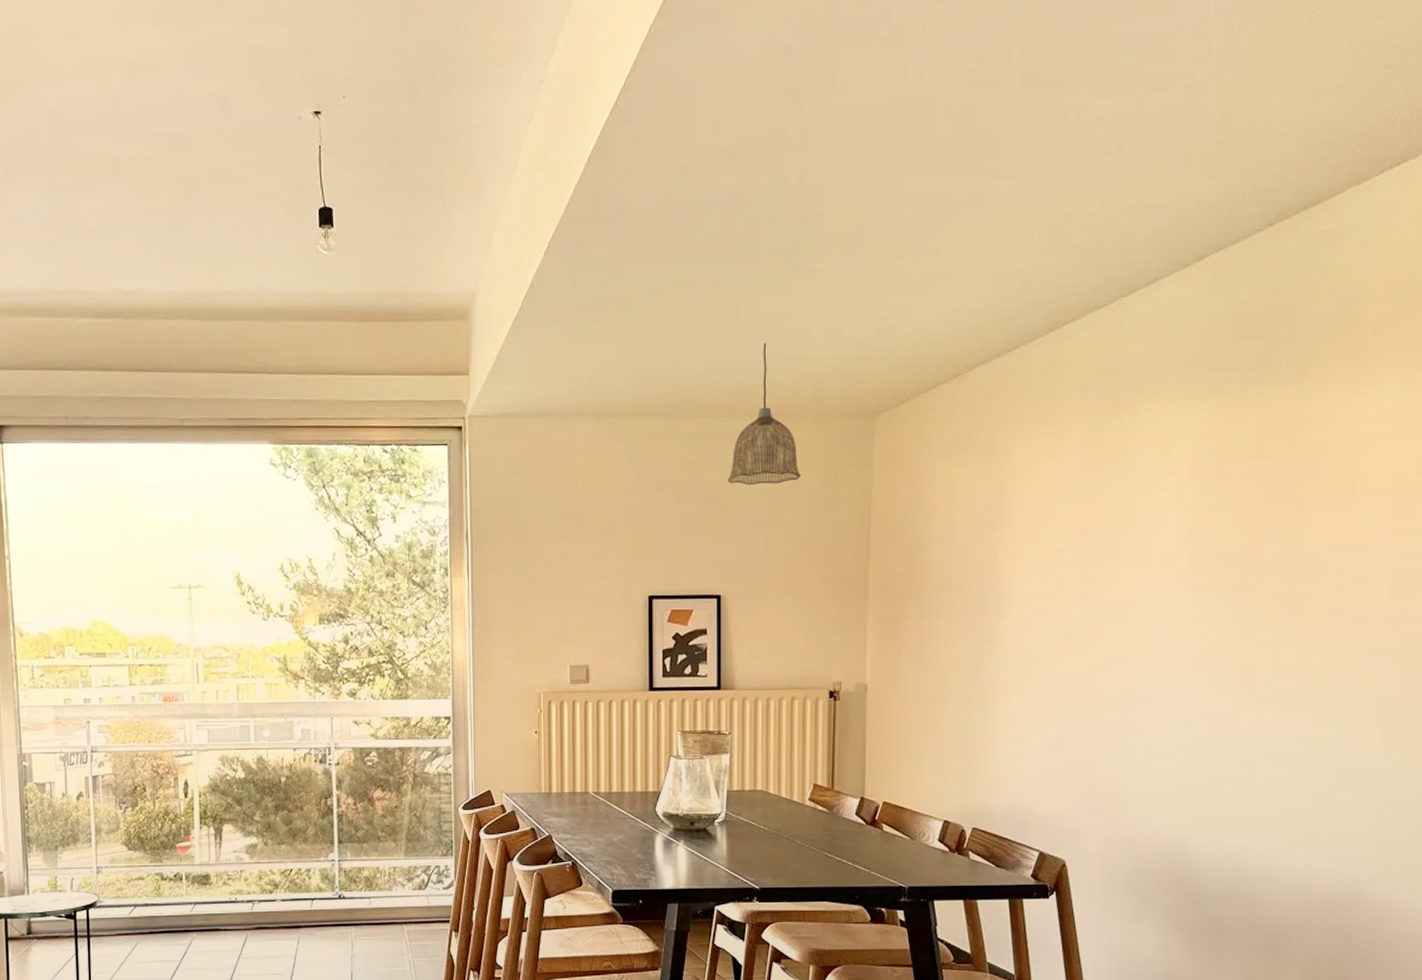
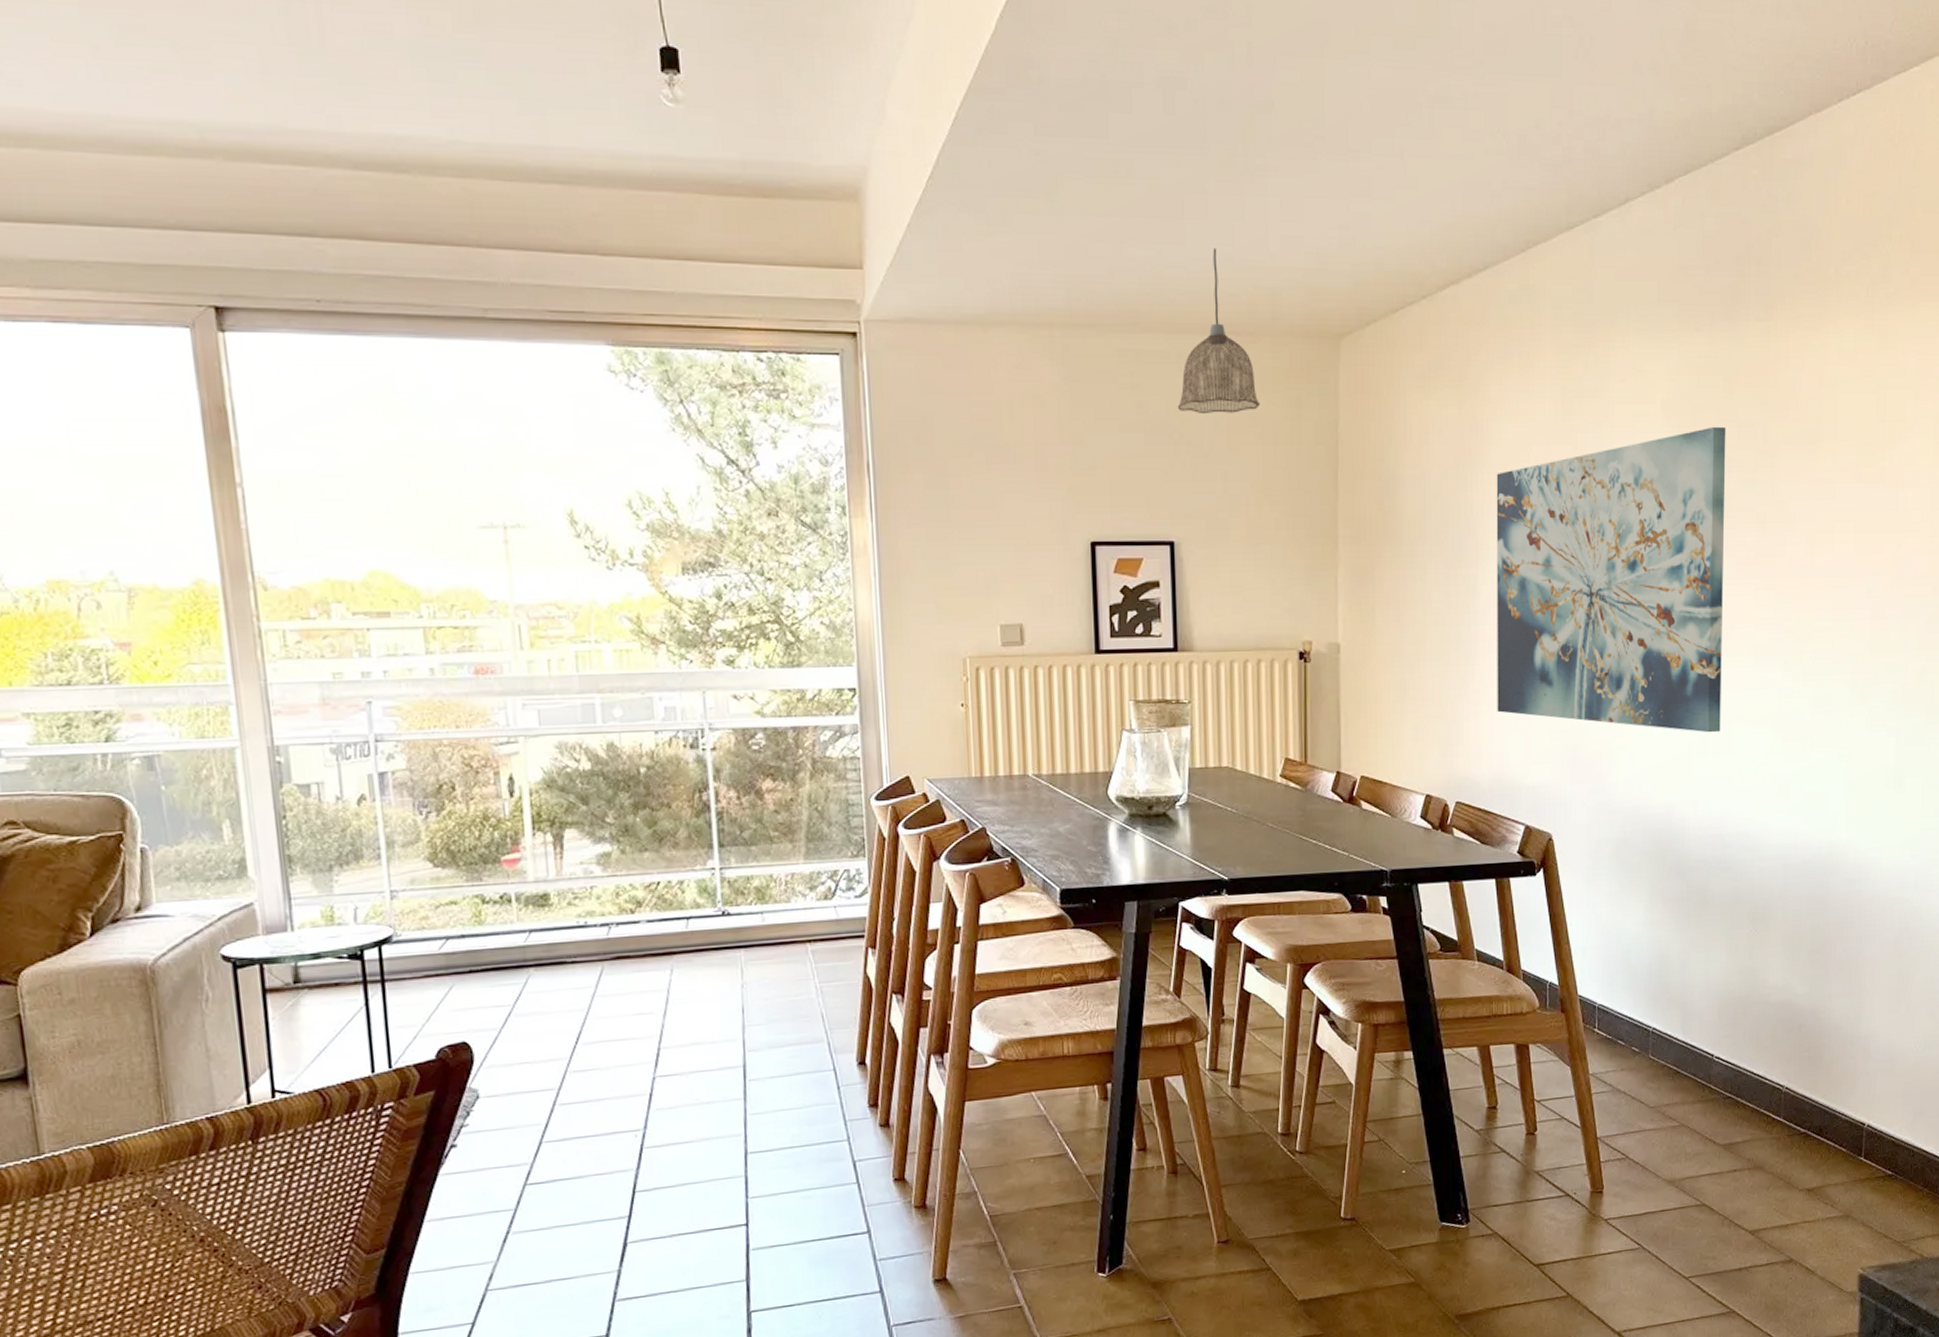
wall art: none [1015,484,1254,772] -> present [1496,426,1726,733]

